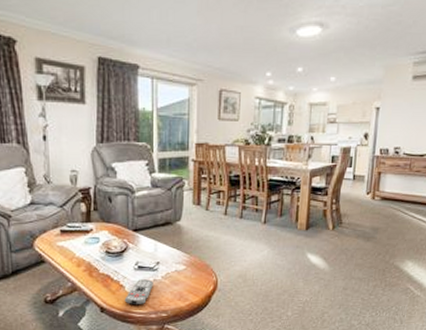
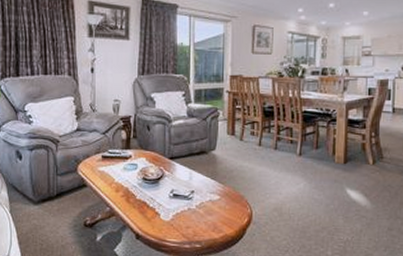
remote control: present [124,279,153,305] -> none [159,207,188,234]

